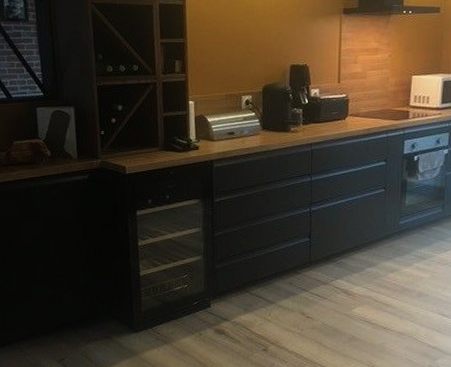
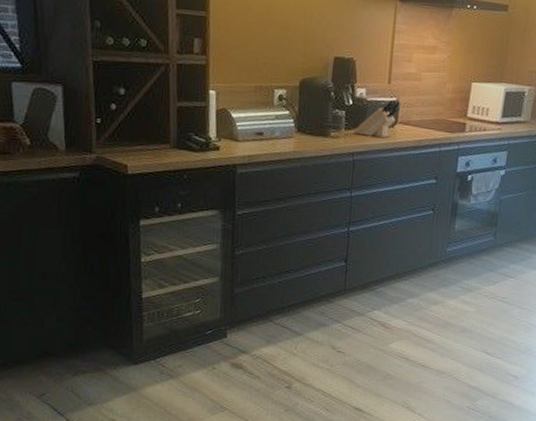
knife block: none [310,97,349,129] -> present [353,100,400,138]

